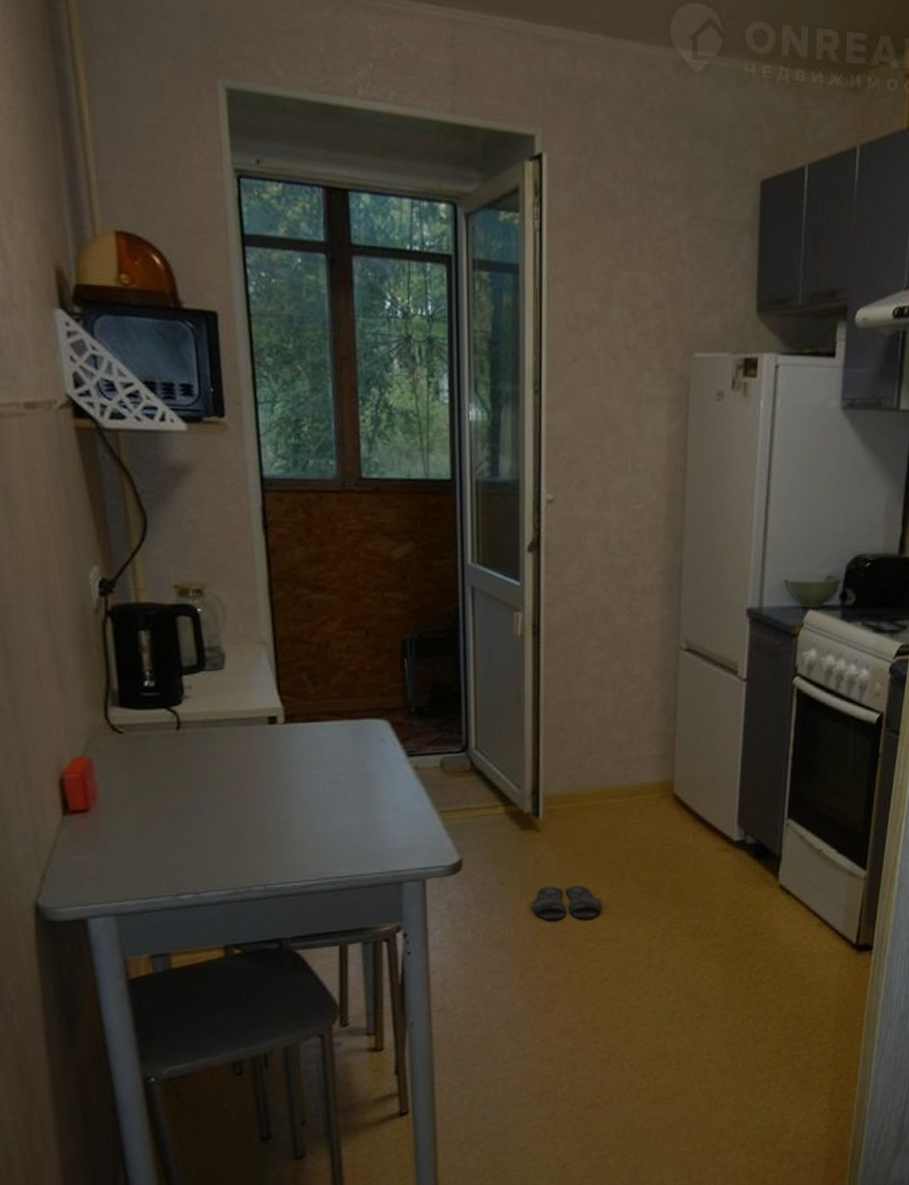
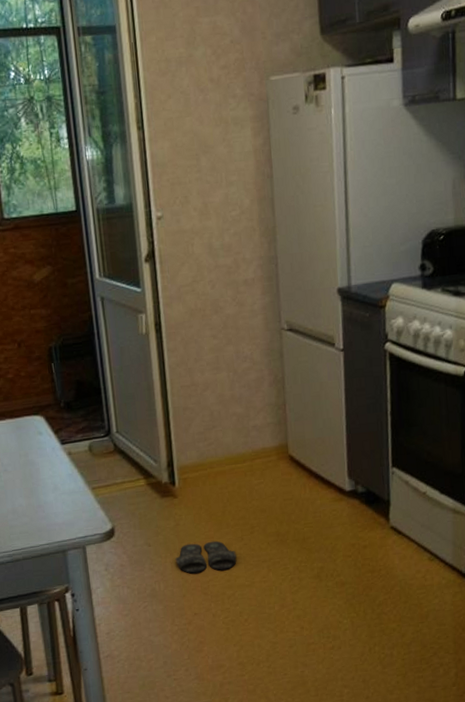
bowl: present [784,574,842,609] -> none [368,250,419,283]

